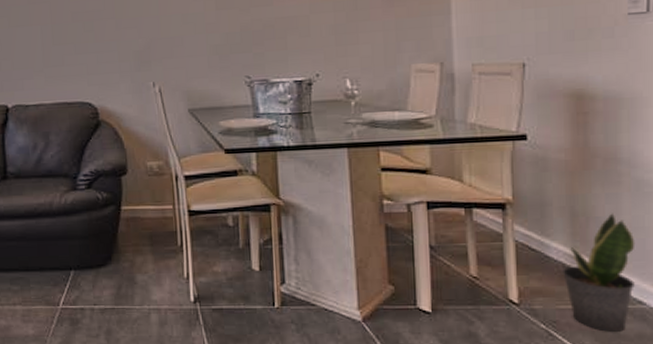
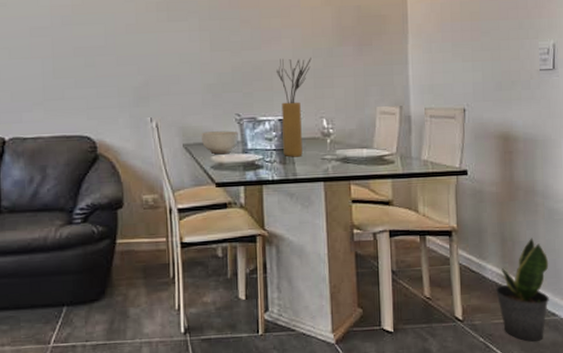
bowl: none [207,94,250,120] -> present [200,131,239,155]
vase: none [291,11,332,122] -> present [276,57,312,158]

